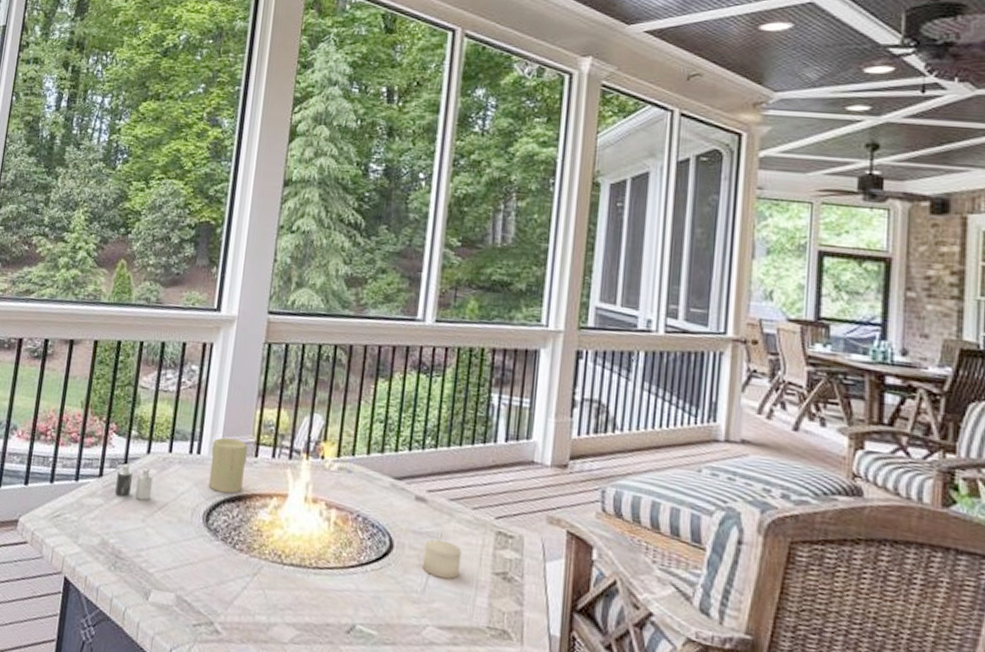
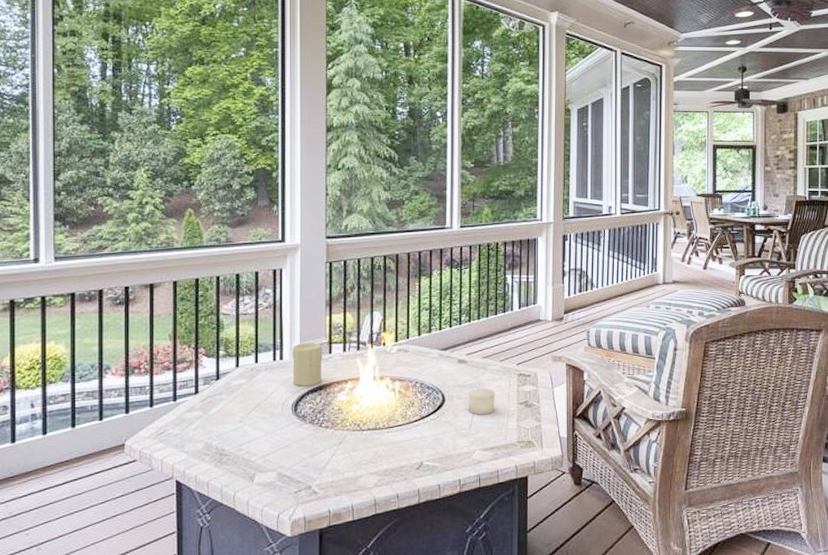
candle: present [115,463,154,501] -> none [212,378,245,406]

